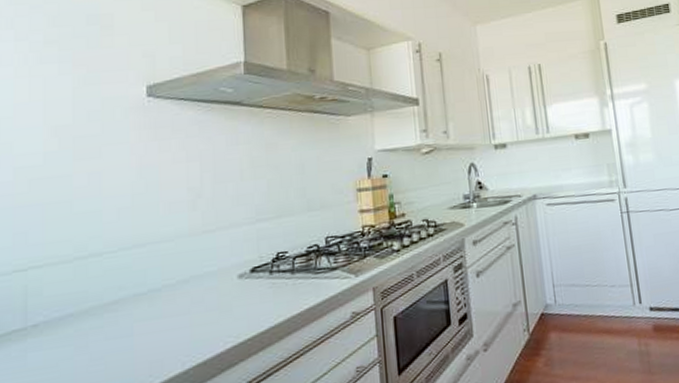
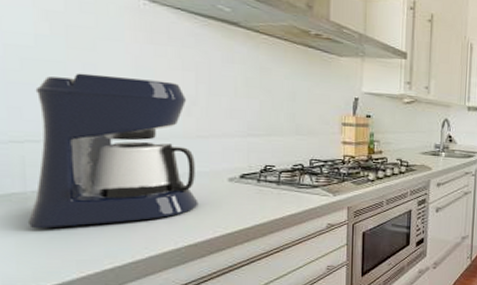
coffee maker: none [27,176,207,370] -> present [28,73,198,229]

